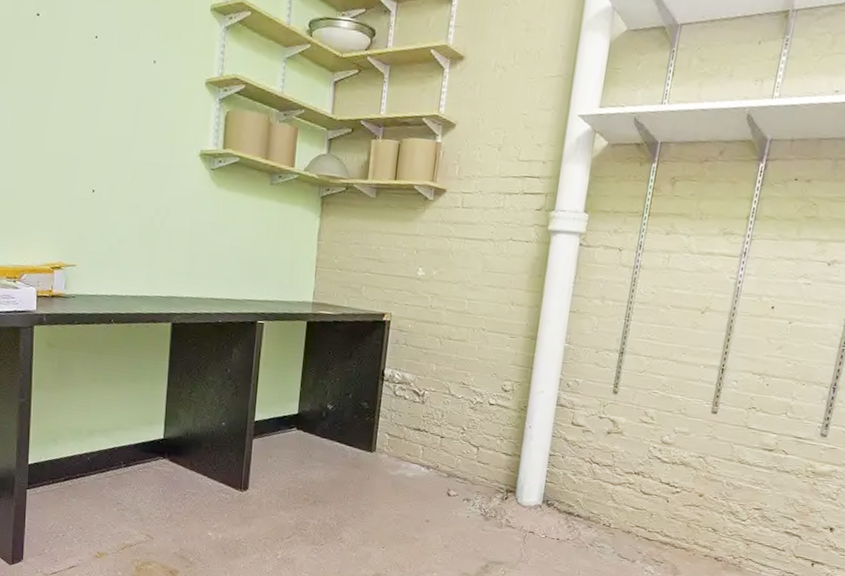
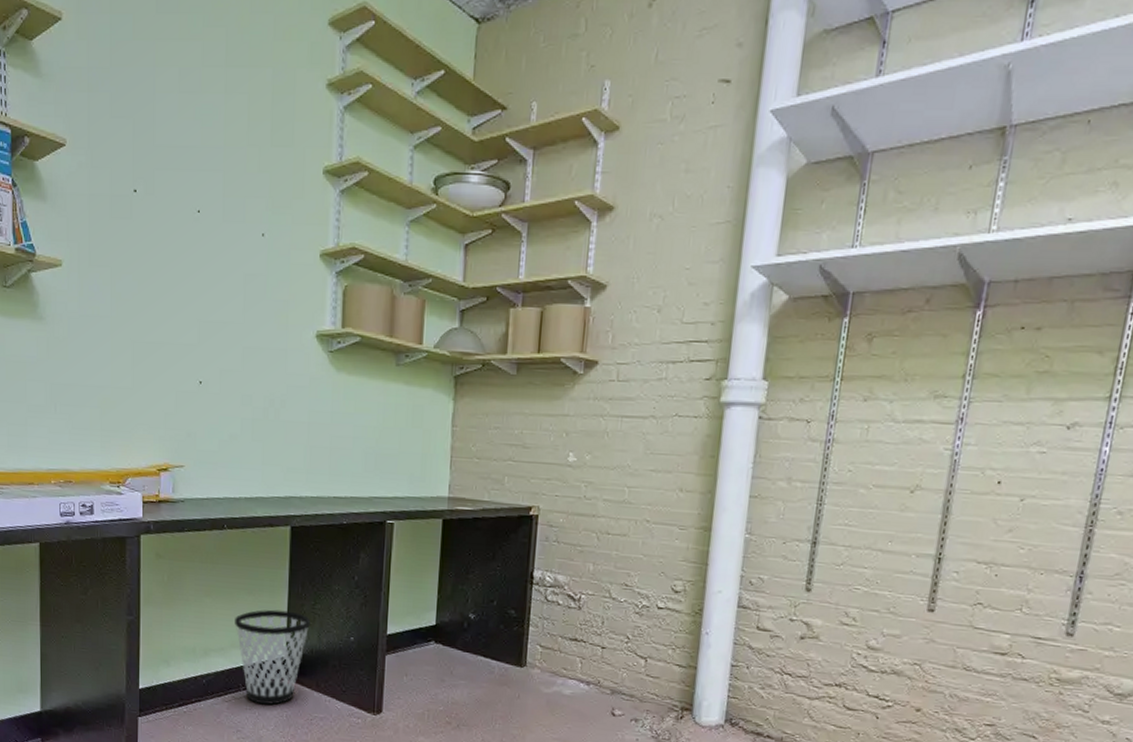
wastebasket: none [118,396,187,481] -> present [235,609,310,705]

